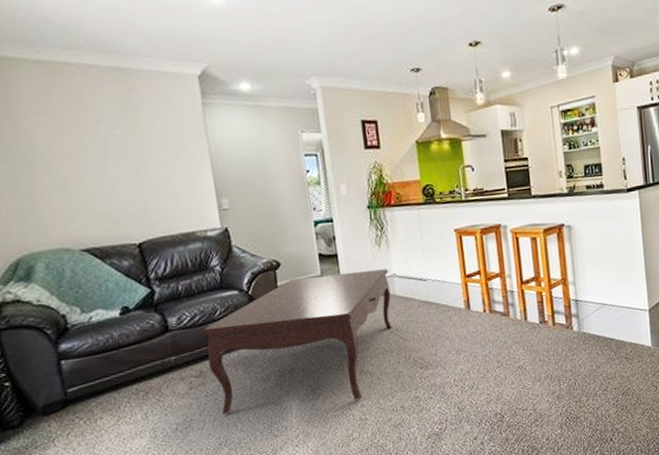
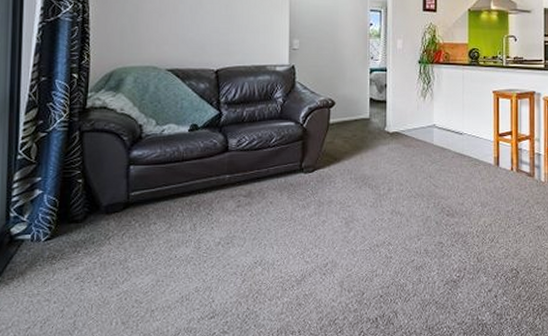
coffee table: present [200,268,392,414] -> none [255,118,430,238]

